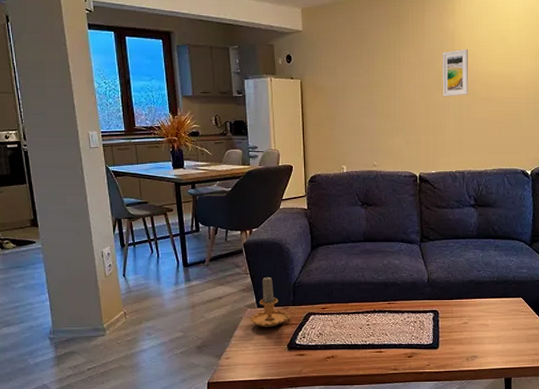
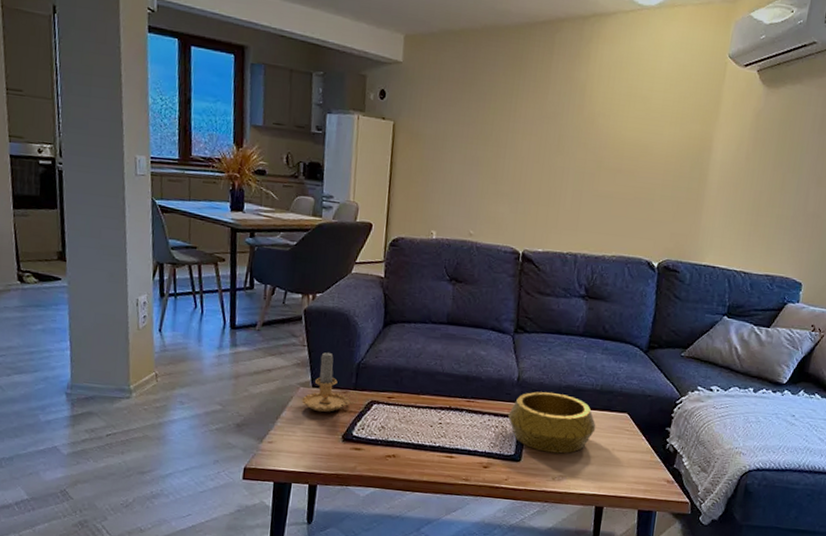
decorative bowl: none [424,287,497,338] -> present [508,391,596,454]
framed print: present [442,48,469,97] -> none [562,105,600,163]

